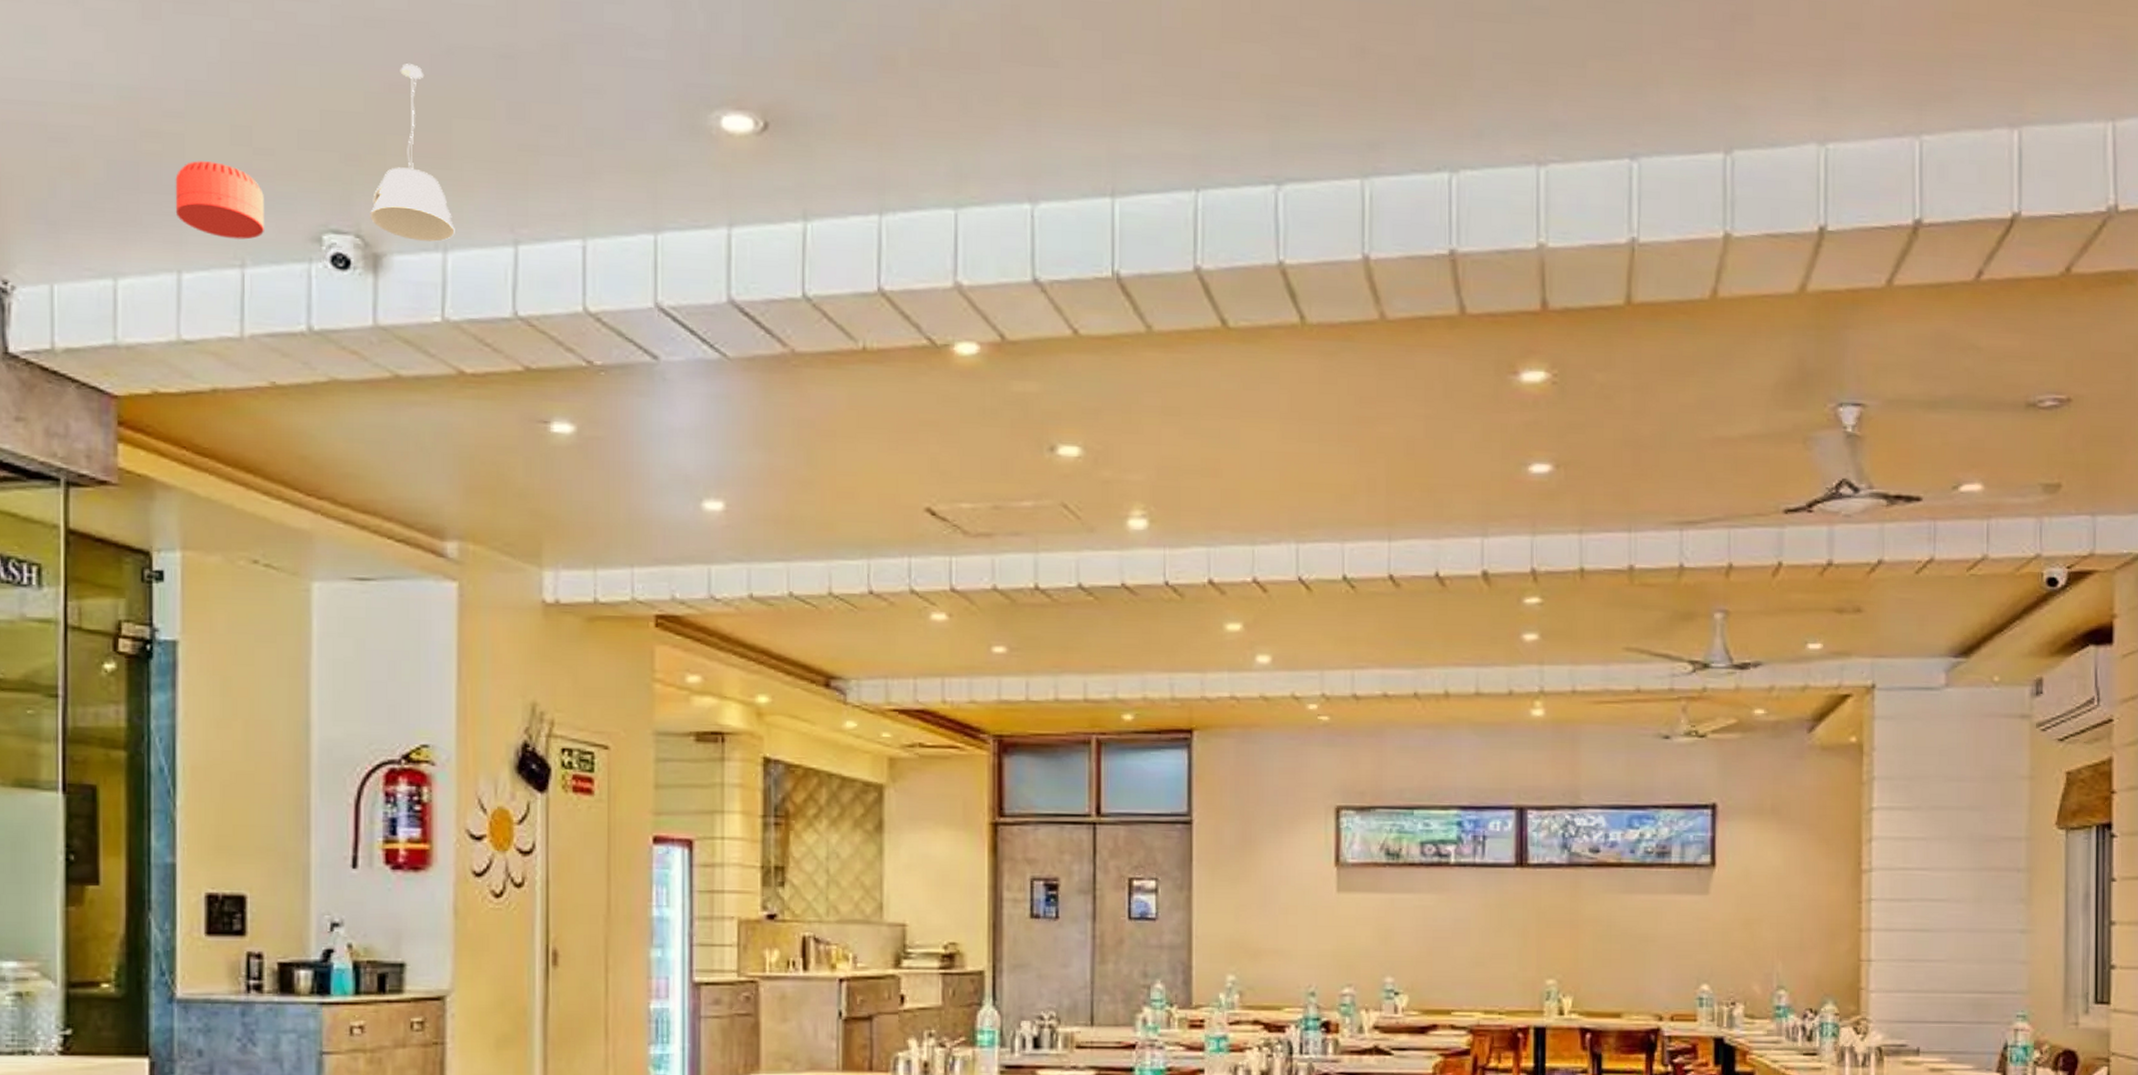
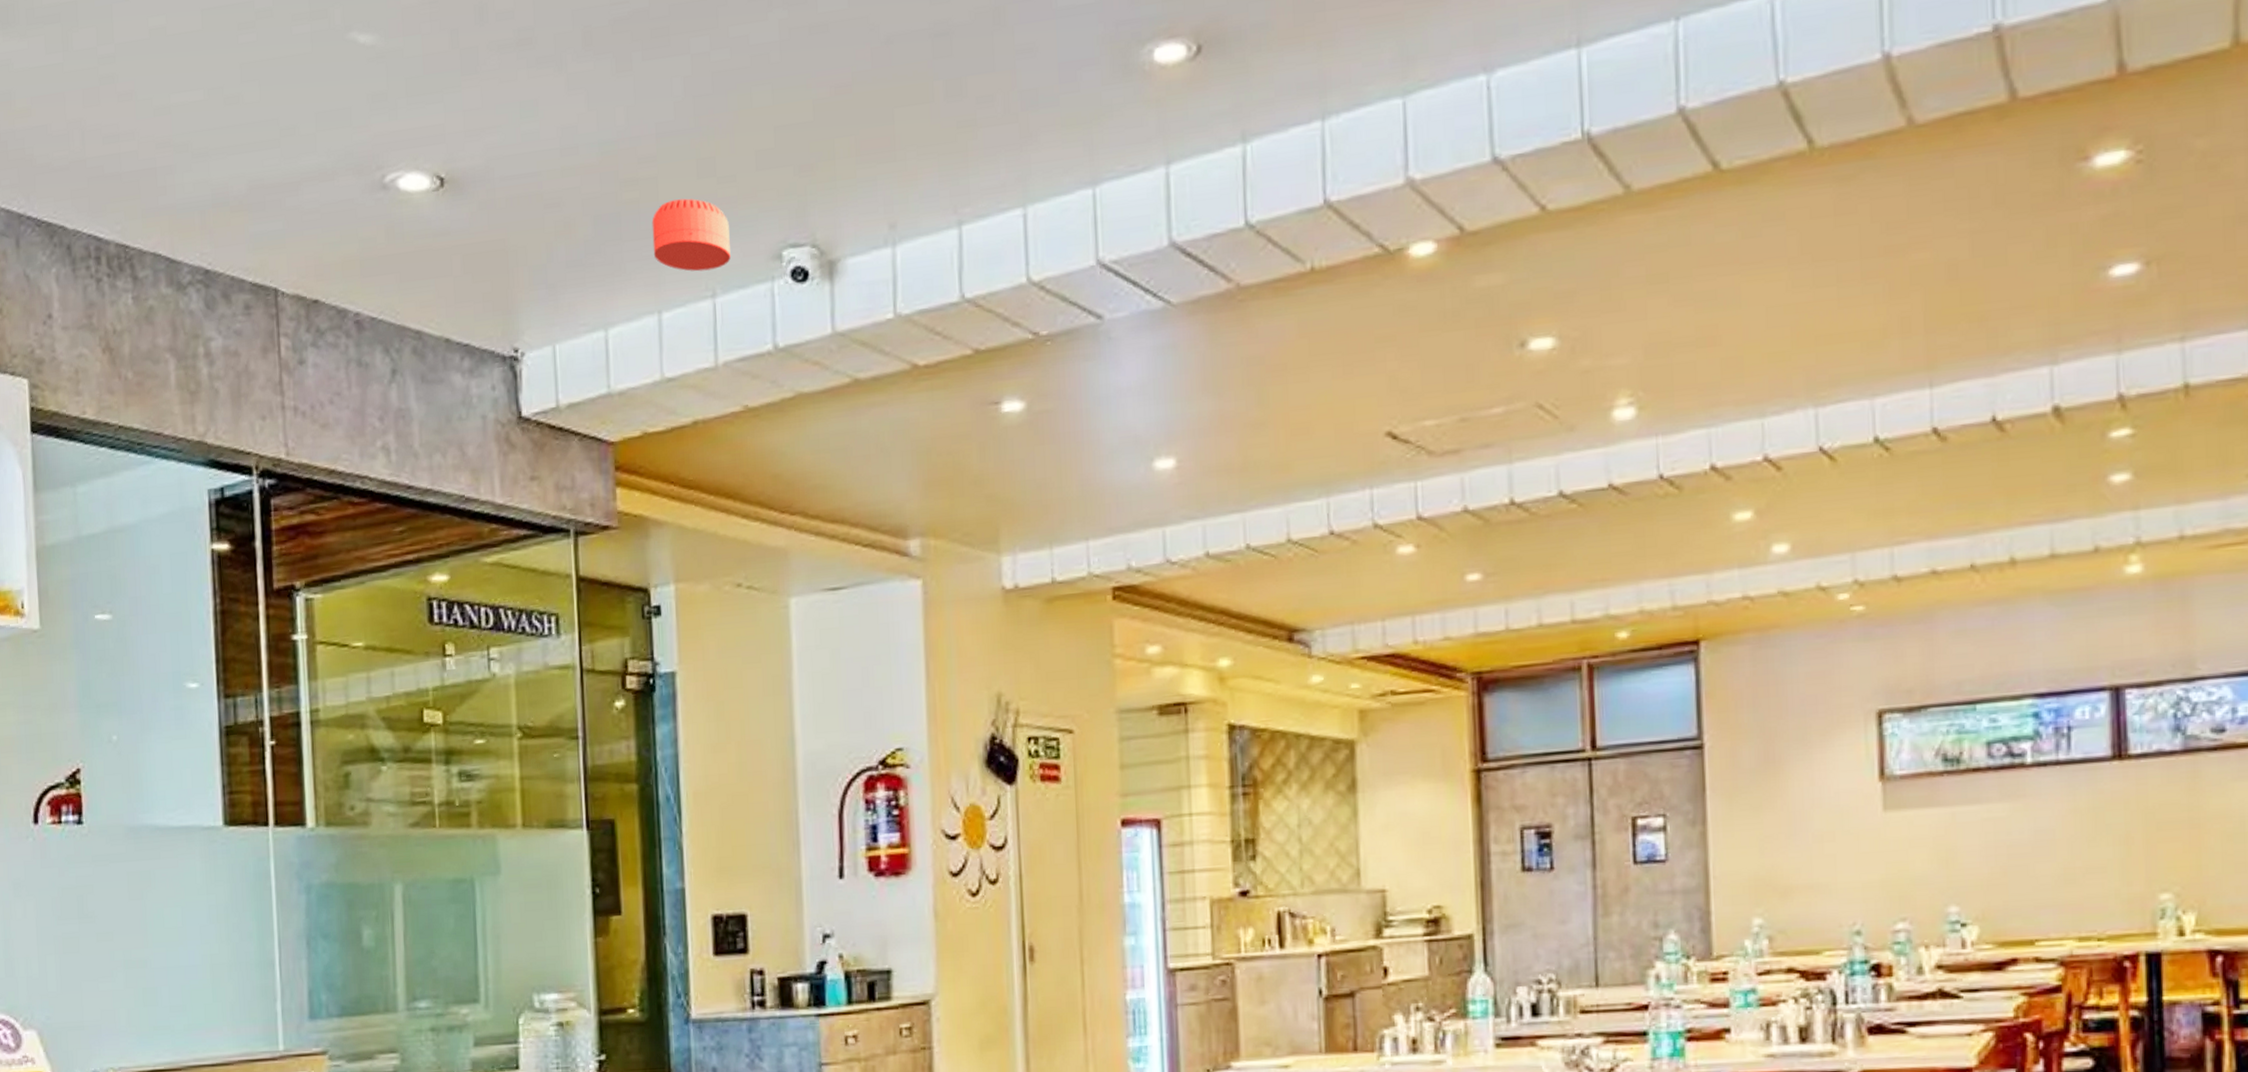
pendant light: present [370,64,455,242] -> none [823,62,902,240]

